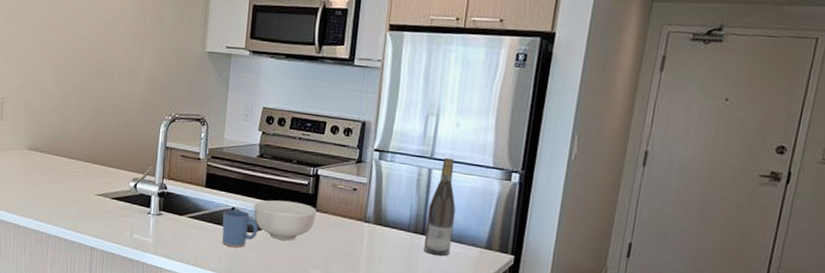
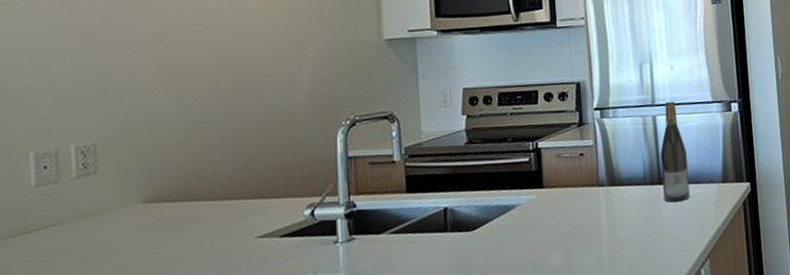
mug: present [222,209,258,248] -> none [433,208,480,255]
bowl: present [254,200,317,241] -> none [471,183,545,231]

